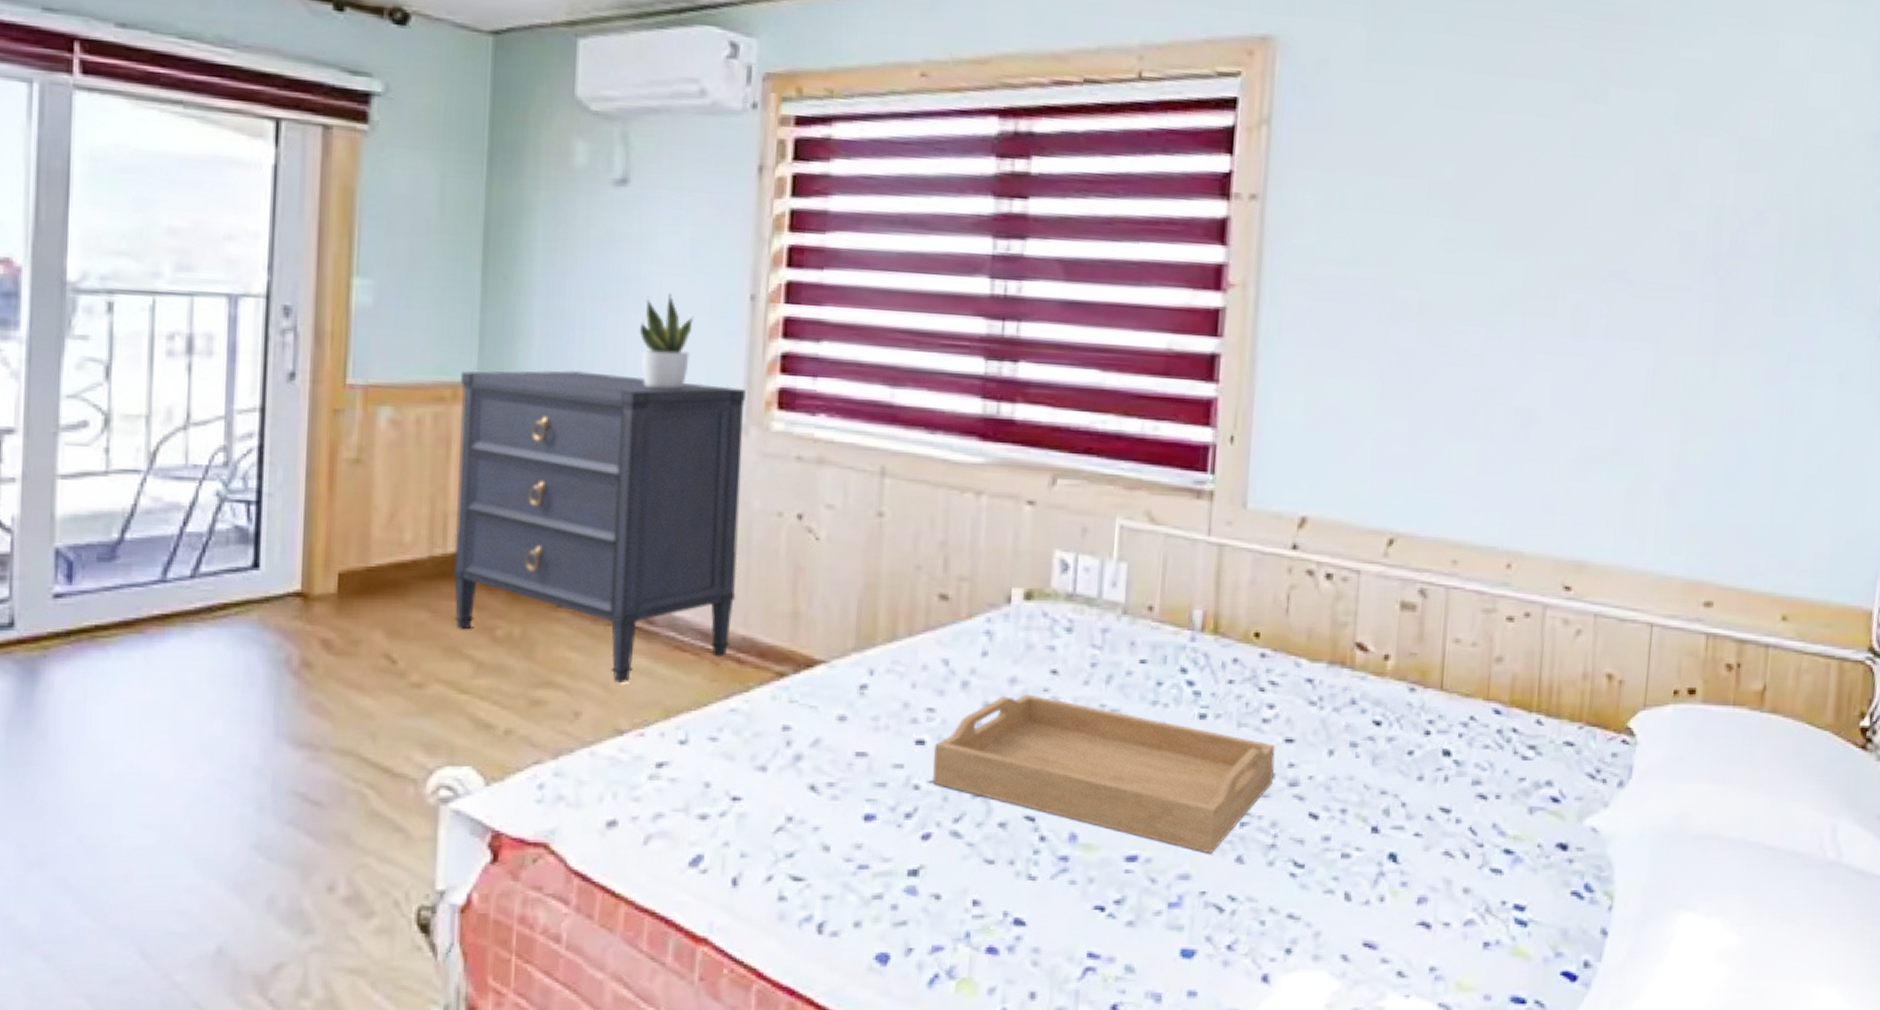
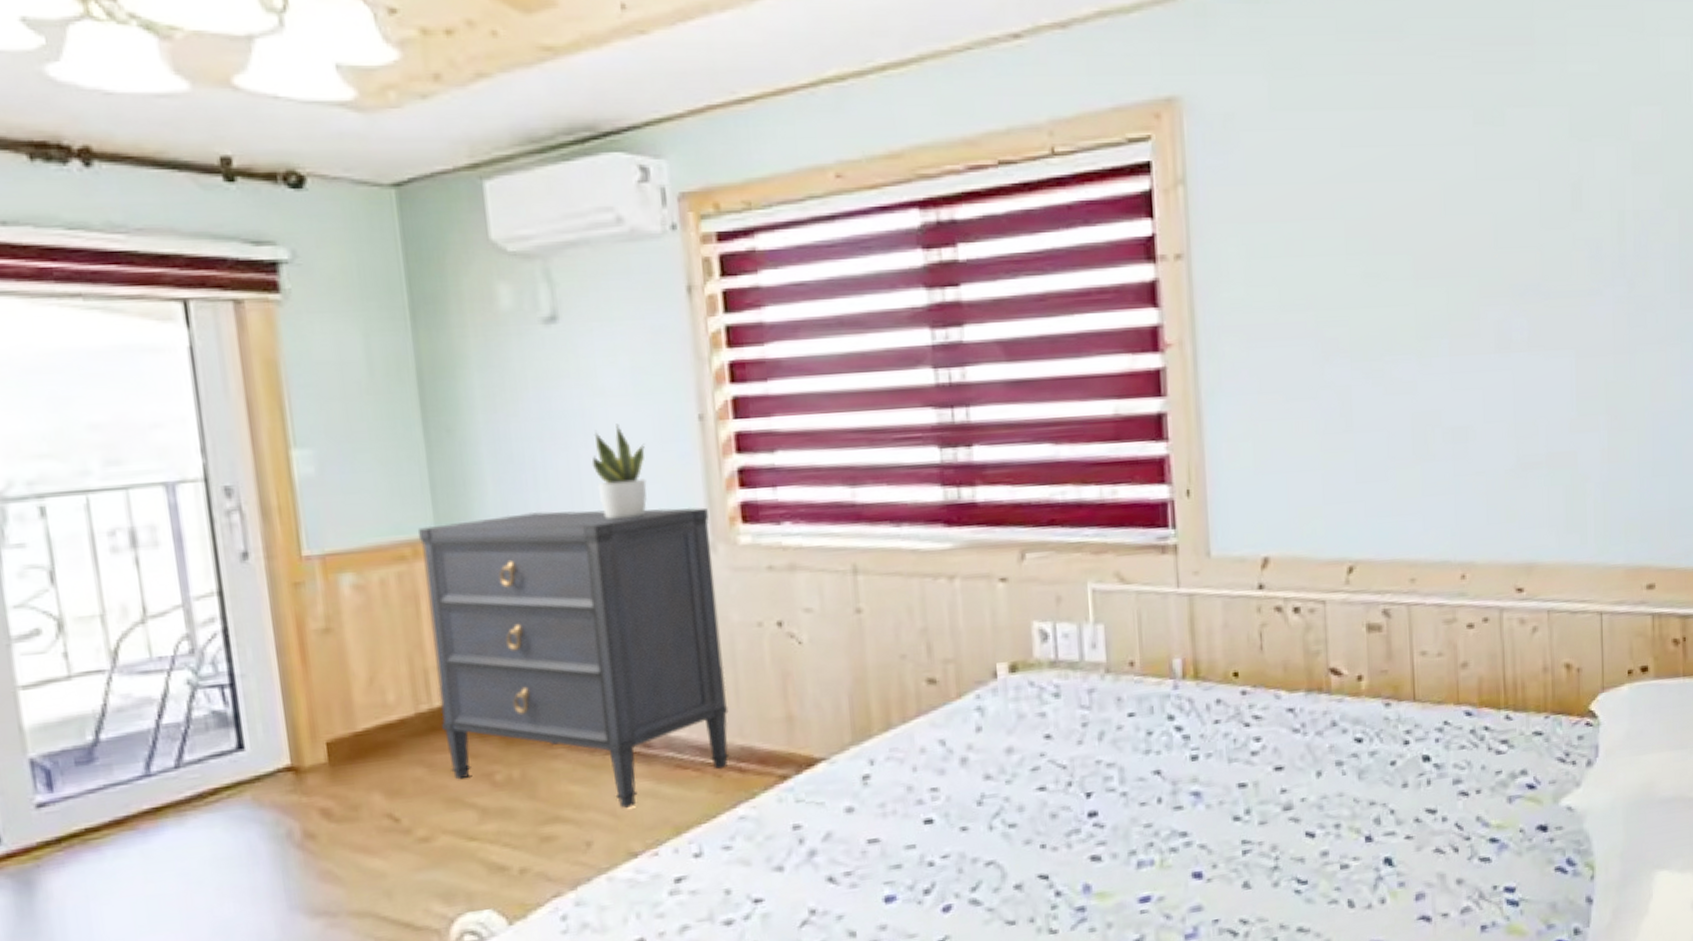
serving tray: present [933,694,1276,854] -> none [942,760,1269,884]

